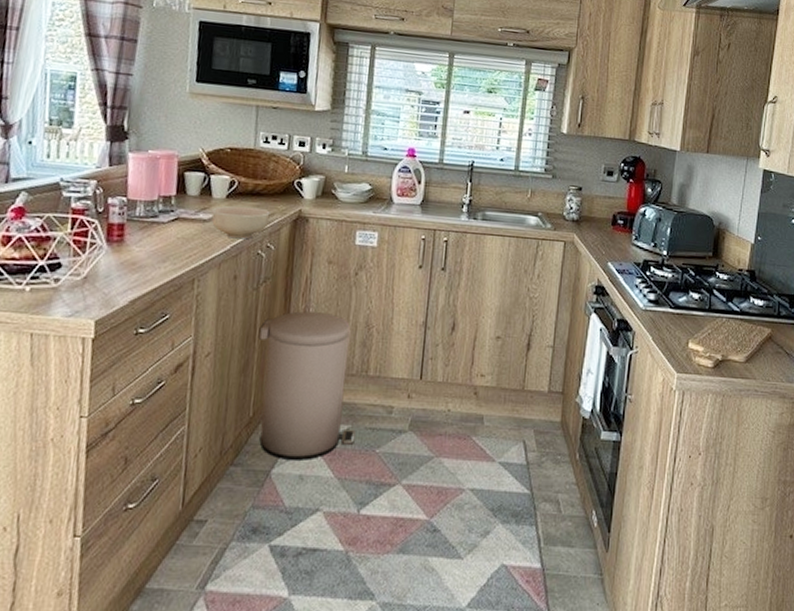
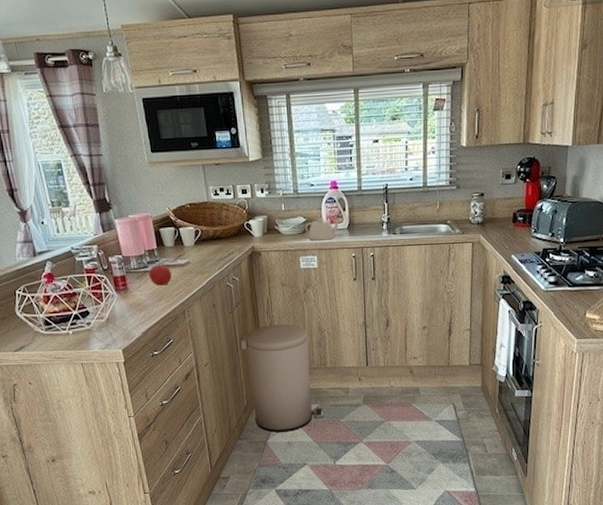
fruit: none [156,214,188,243] -> present [148,263,172,286]
bowl: present [211,205,271,240] -> none [186,249,231,276]
teapot: none [367,187,414,217] -> present [304,217,341,242]

